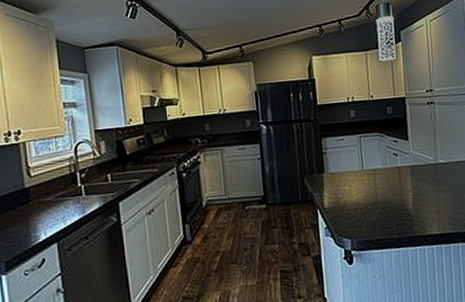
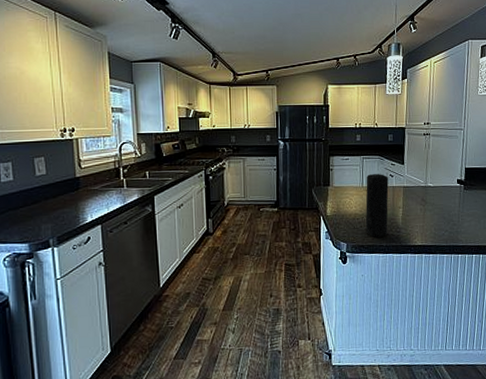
speaker: none [366,153,398,230] -> present [365,174,389,237]

